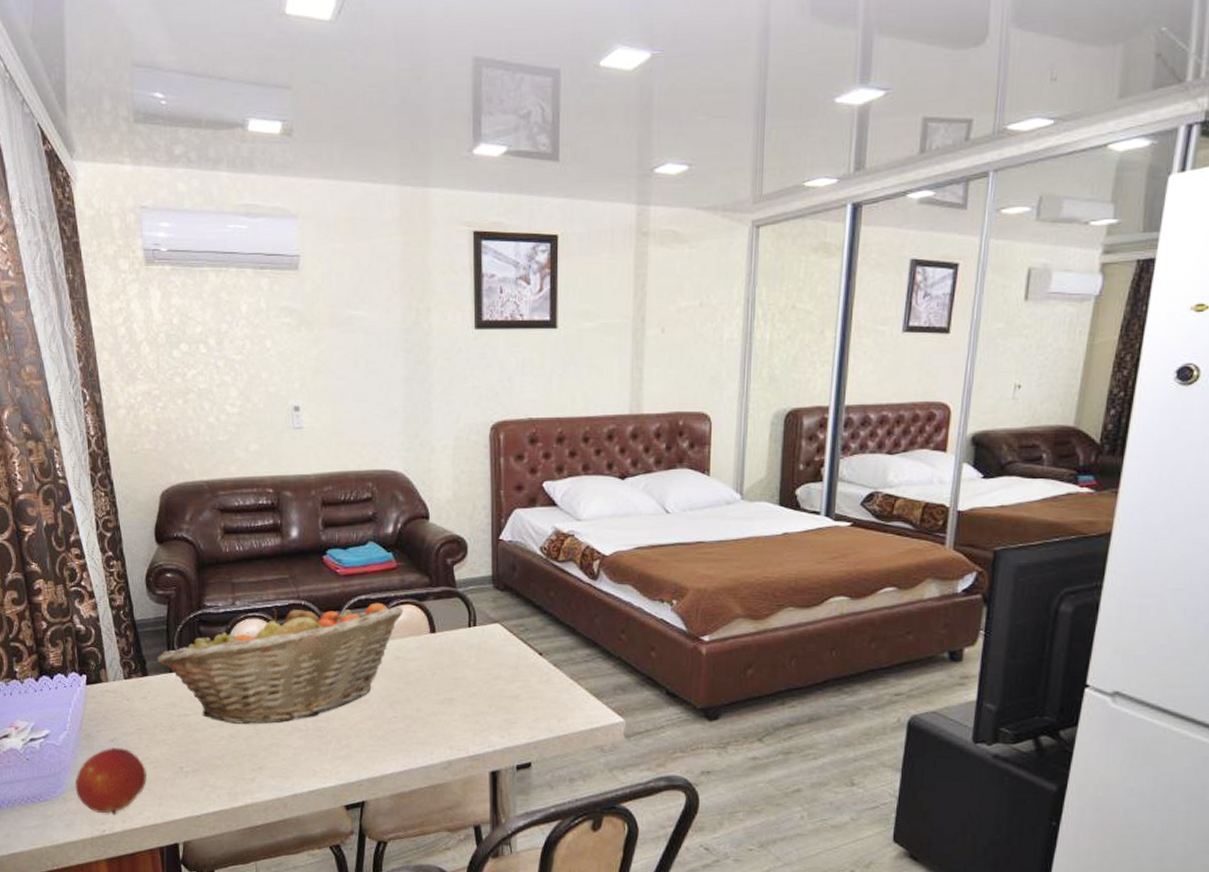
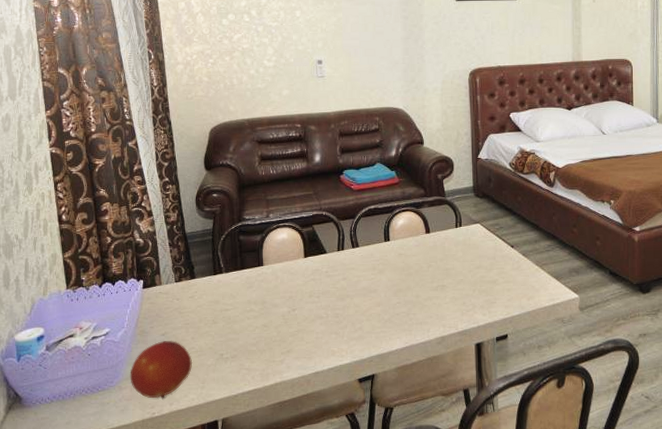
fruit basket: present [156,602,404,724] -> none [203,211,405,315]

